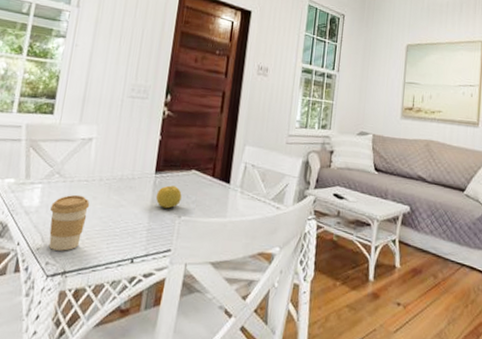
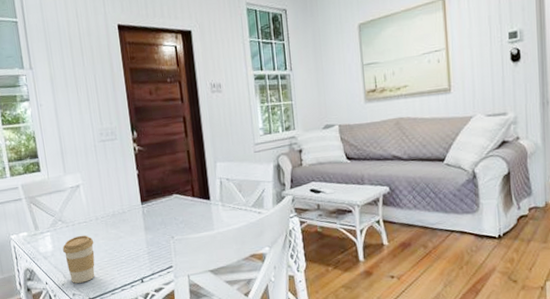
fruit: present [155,185,182,209] -> none [147,211,170,233]

